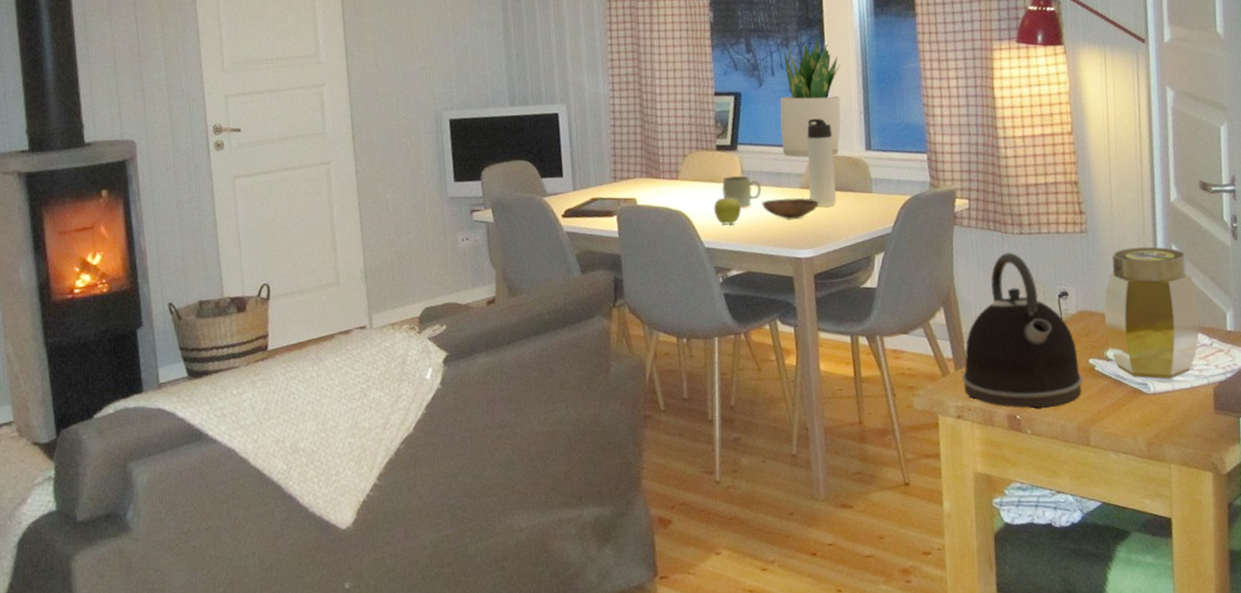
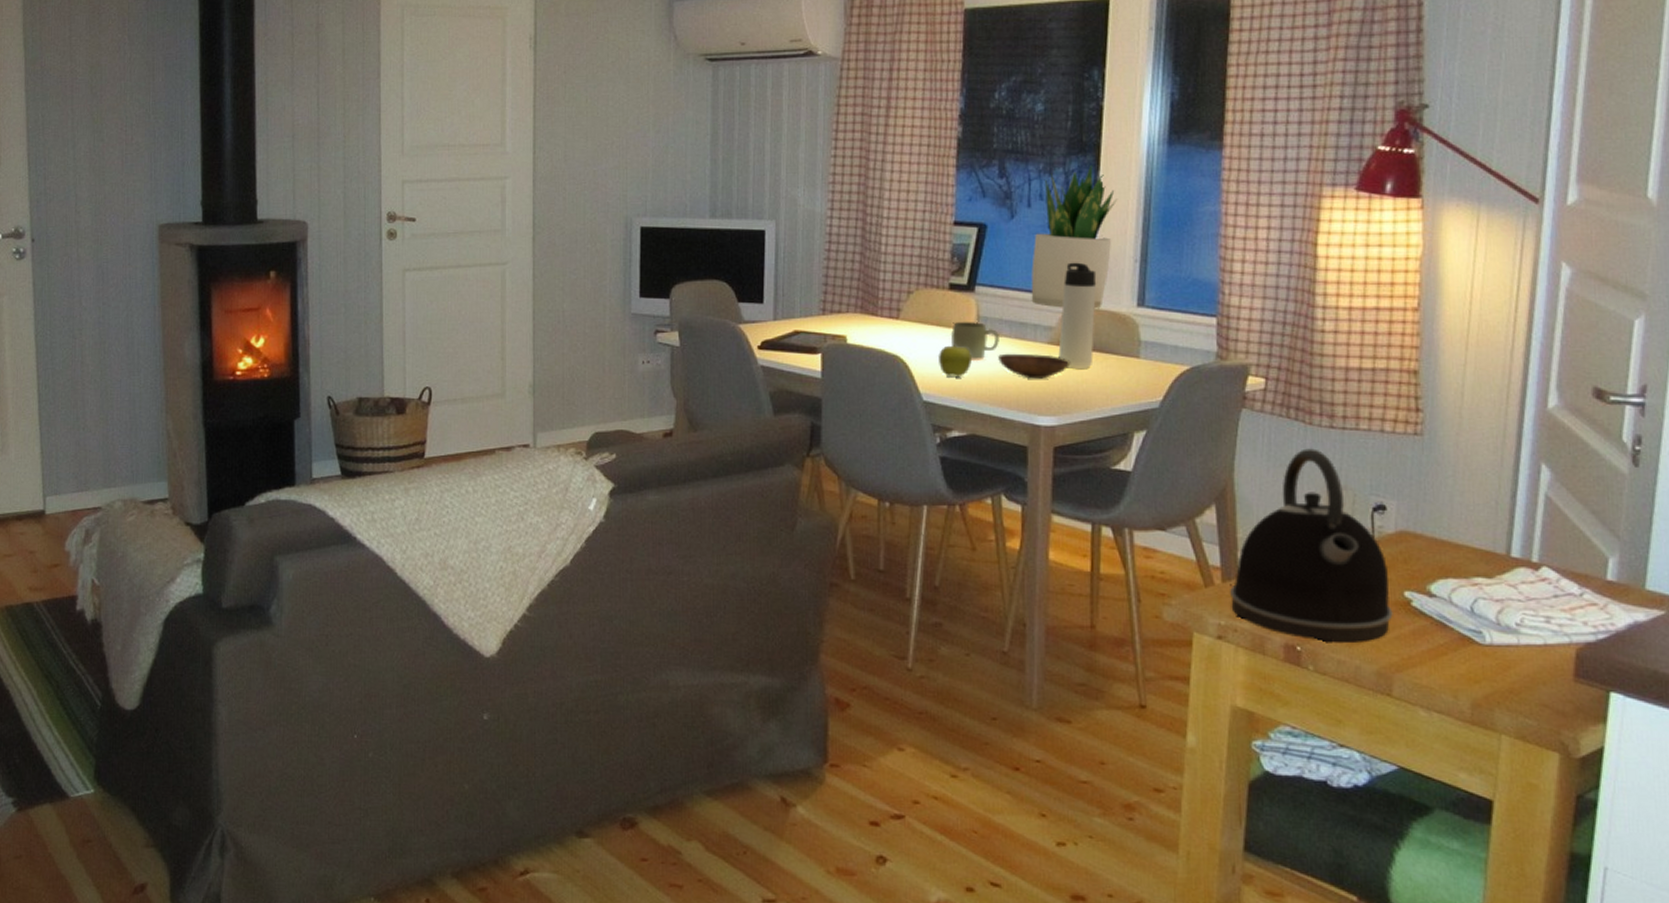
jar: present [1104,246,1200,380] -> none [1432,461,1570,630]

